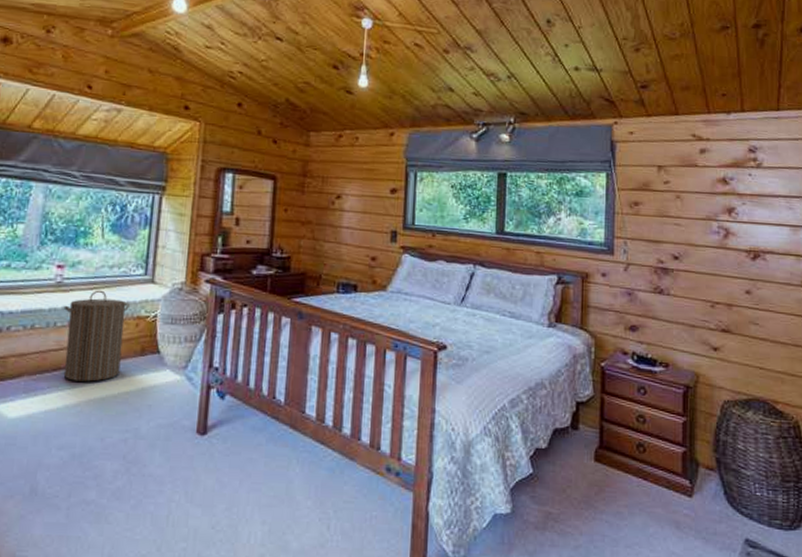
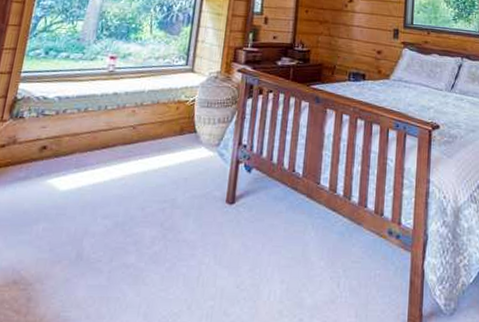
laundry hamper: present [63,290,129,382] -> none [111,78,172,158]

